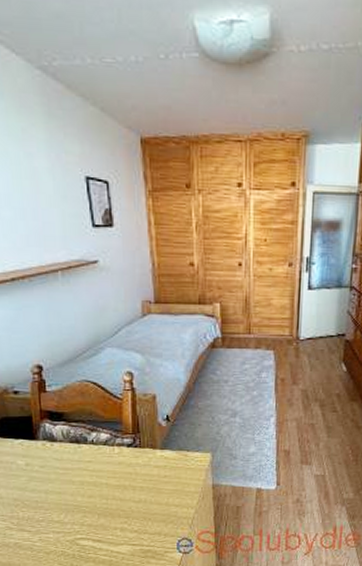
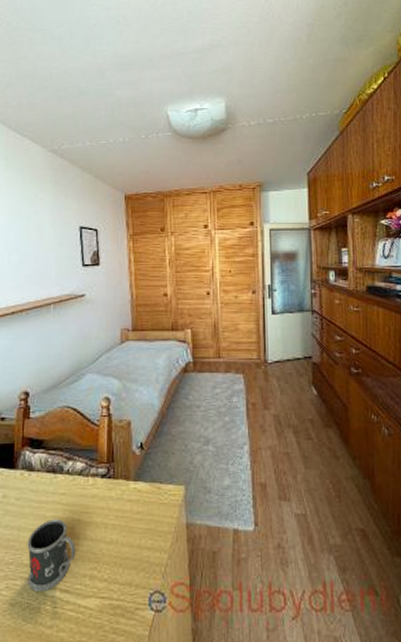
mug: none [56,482,106,542] -> present [27,518,76,591]

